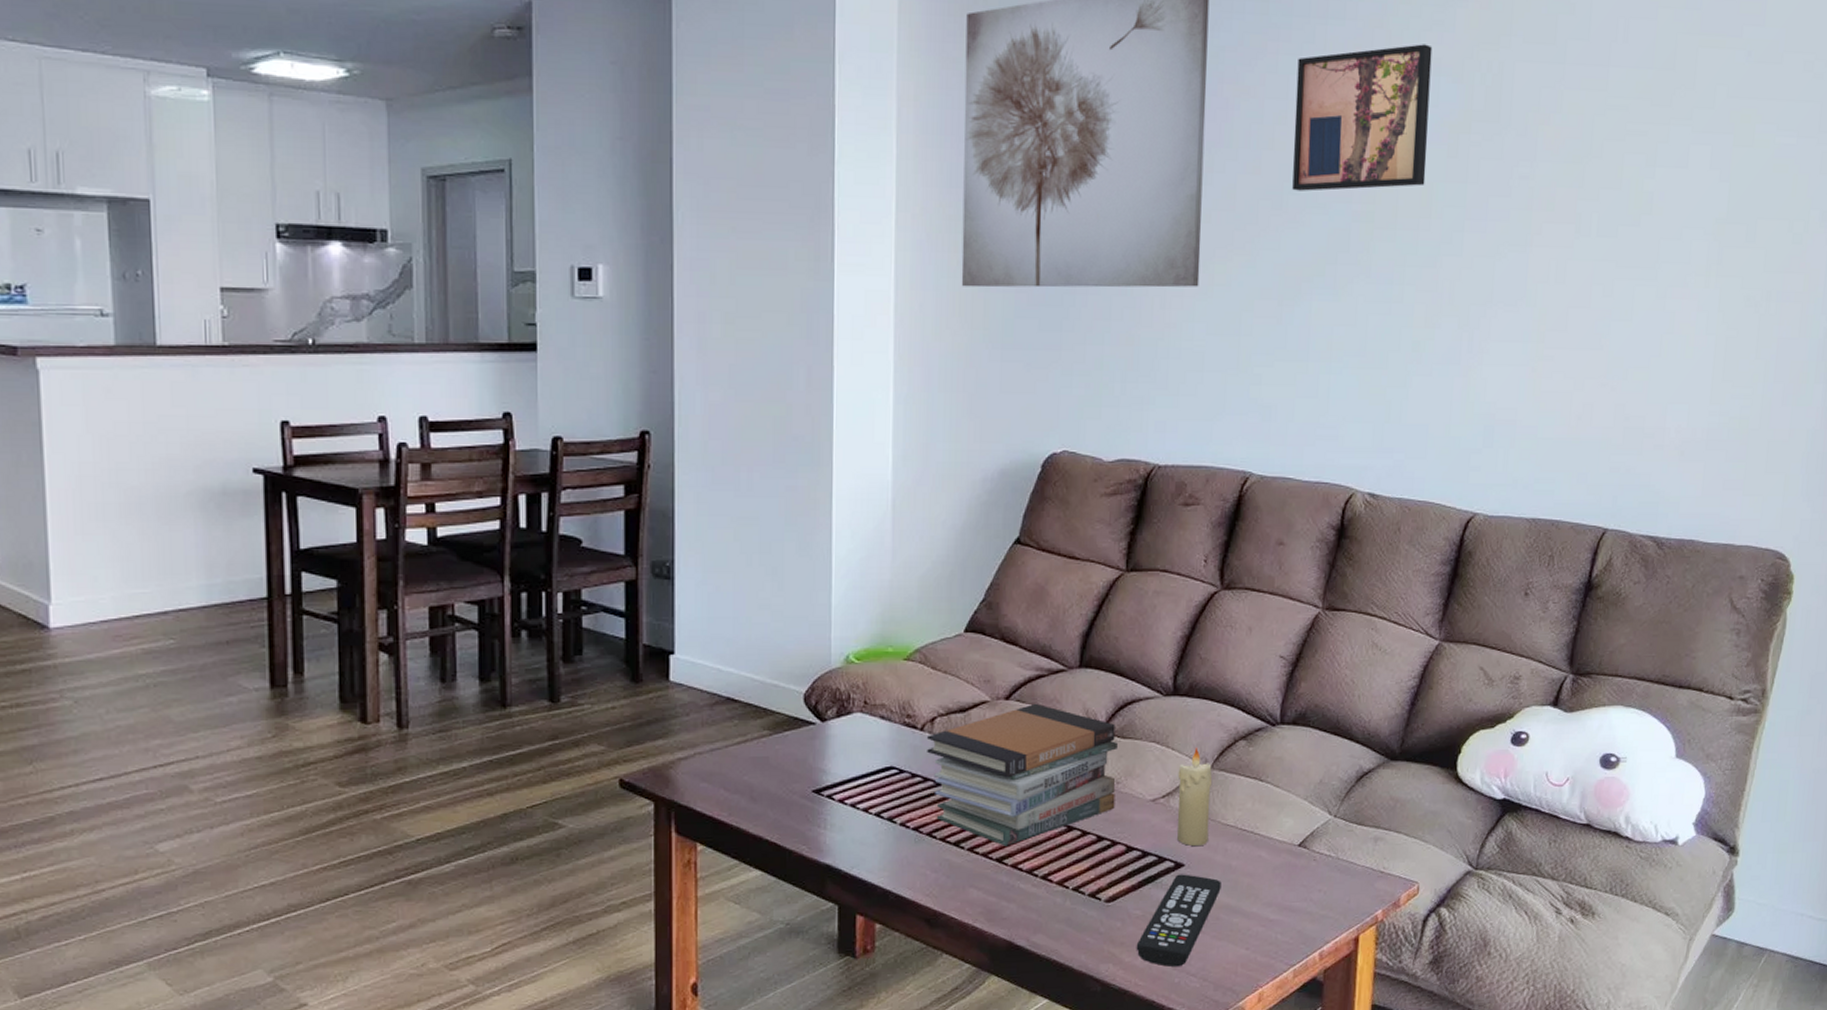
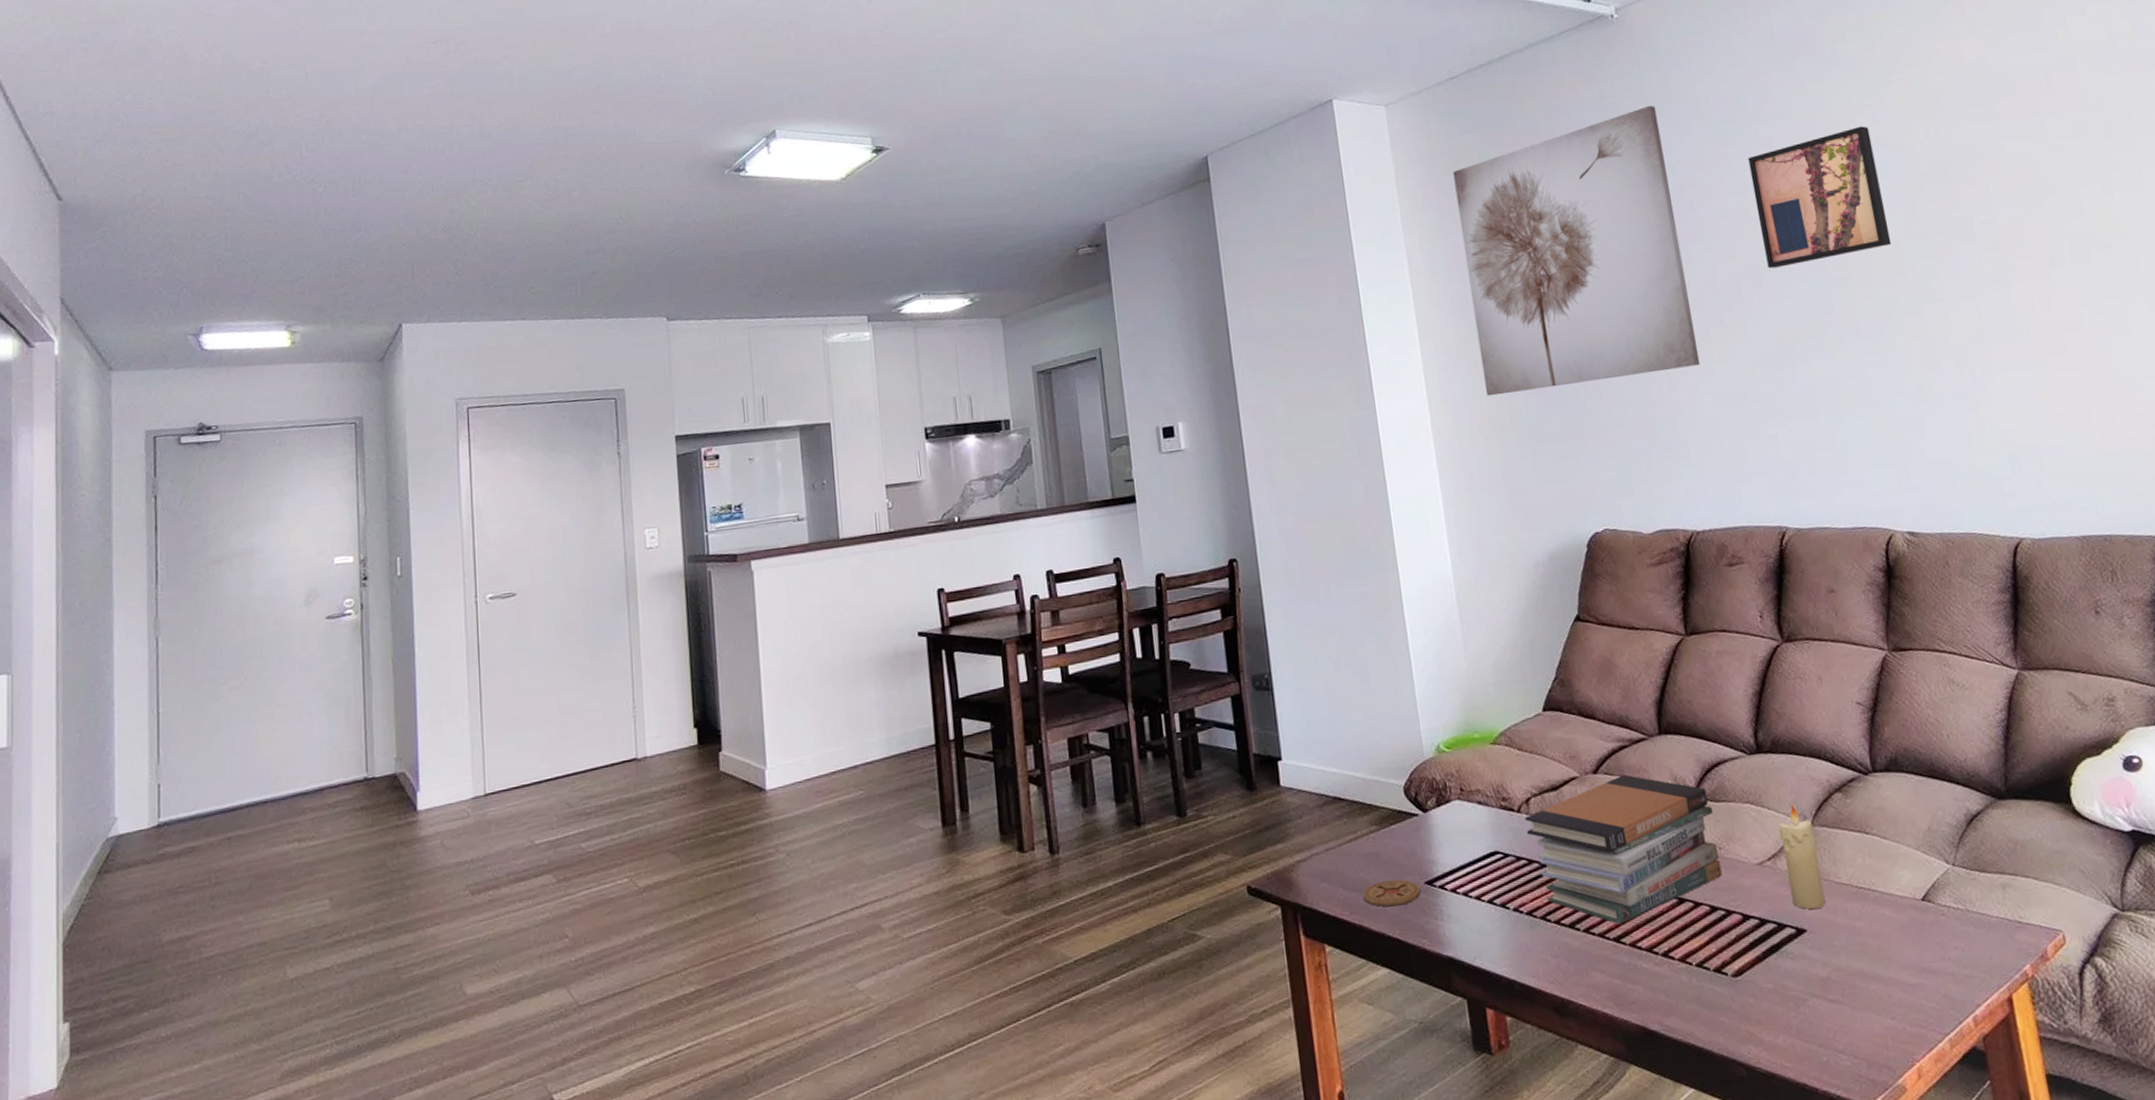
coaster: none [745,786,806,812] -> present [1363,879,1420,907]
remote control: present [1136,874,1222,967] -> none [1774,940,1851,1044]

